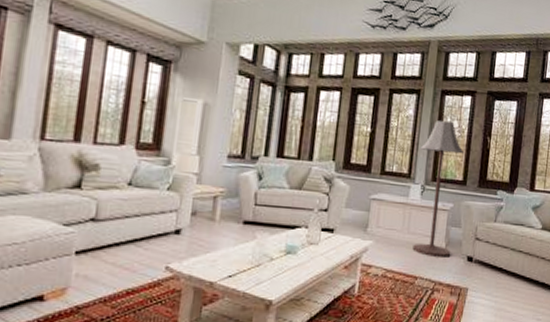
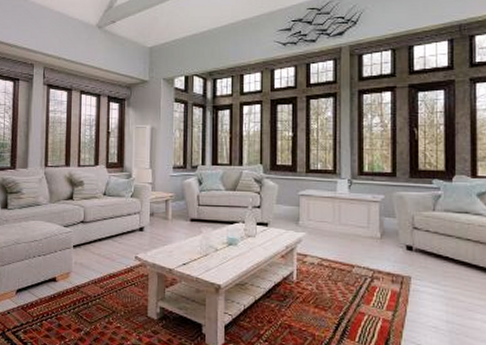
floor lamp: present [412,120,464,257] -> none [344,117,389,247]

